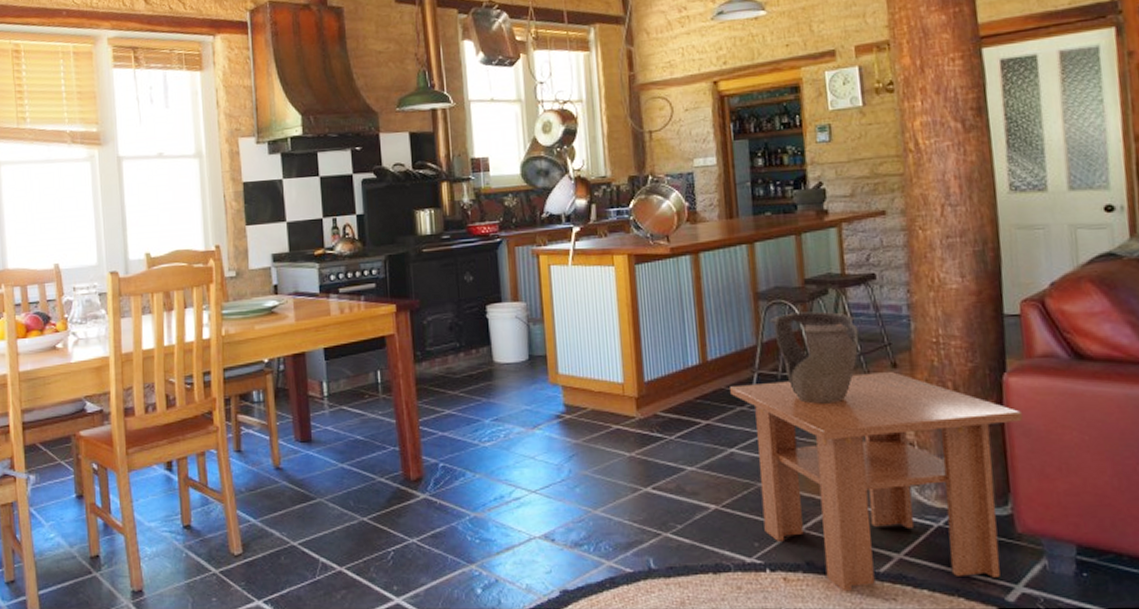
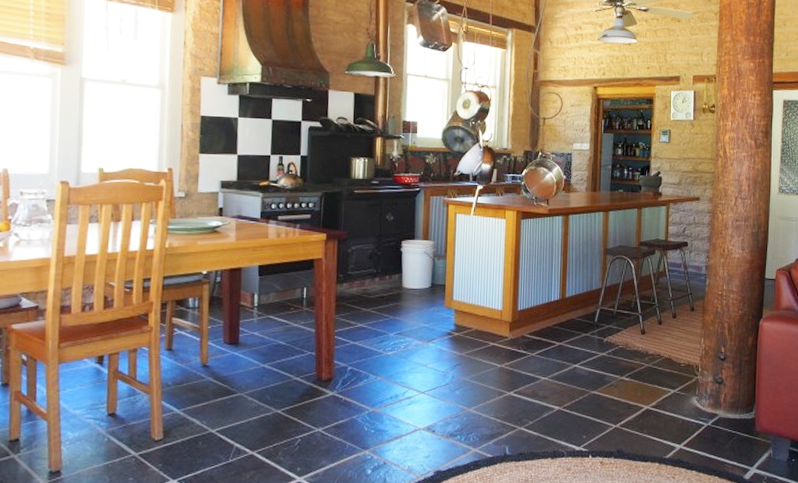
coffee table: present [730,371,1023,592] -> none [579,313,769,472]
decorative bowl: present [768,311,859,404] -> none [612,266,672,335]

